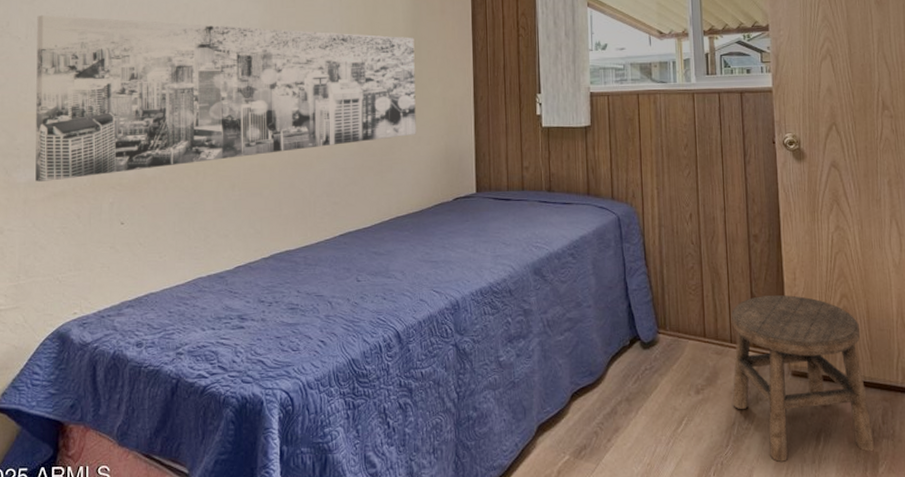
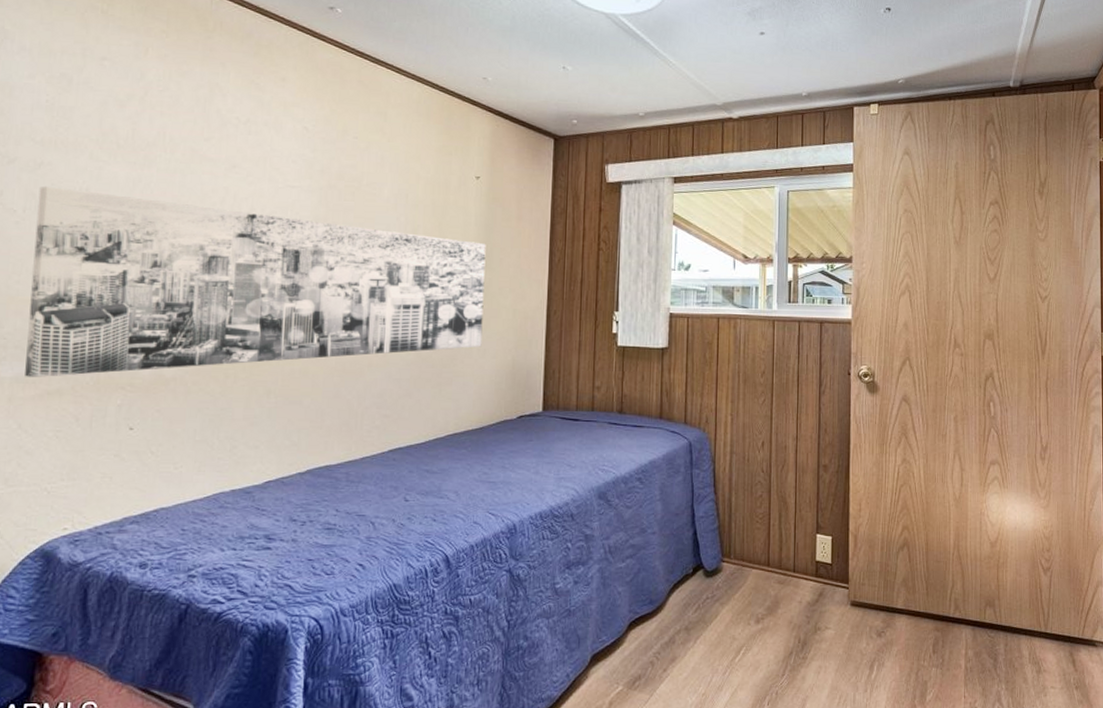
stool: present [731,294,875,462] -> none [791,525,924,691]

